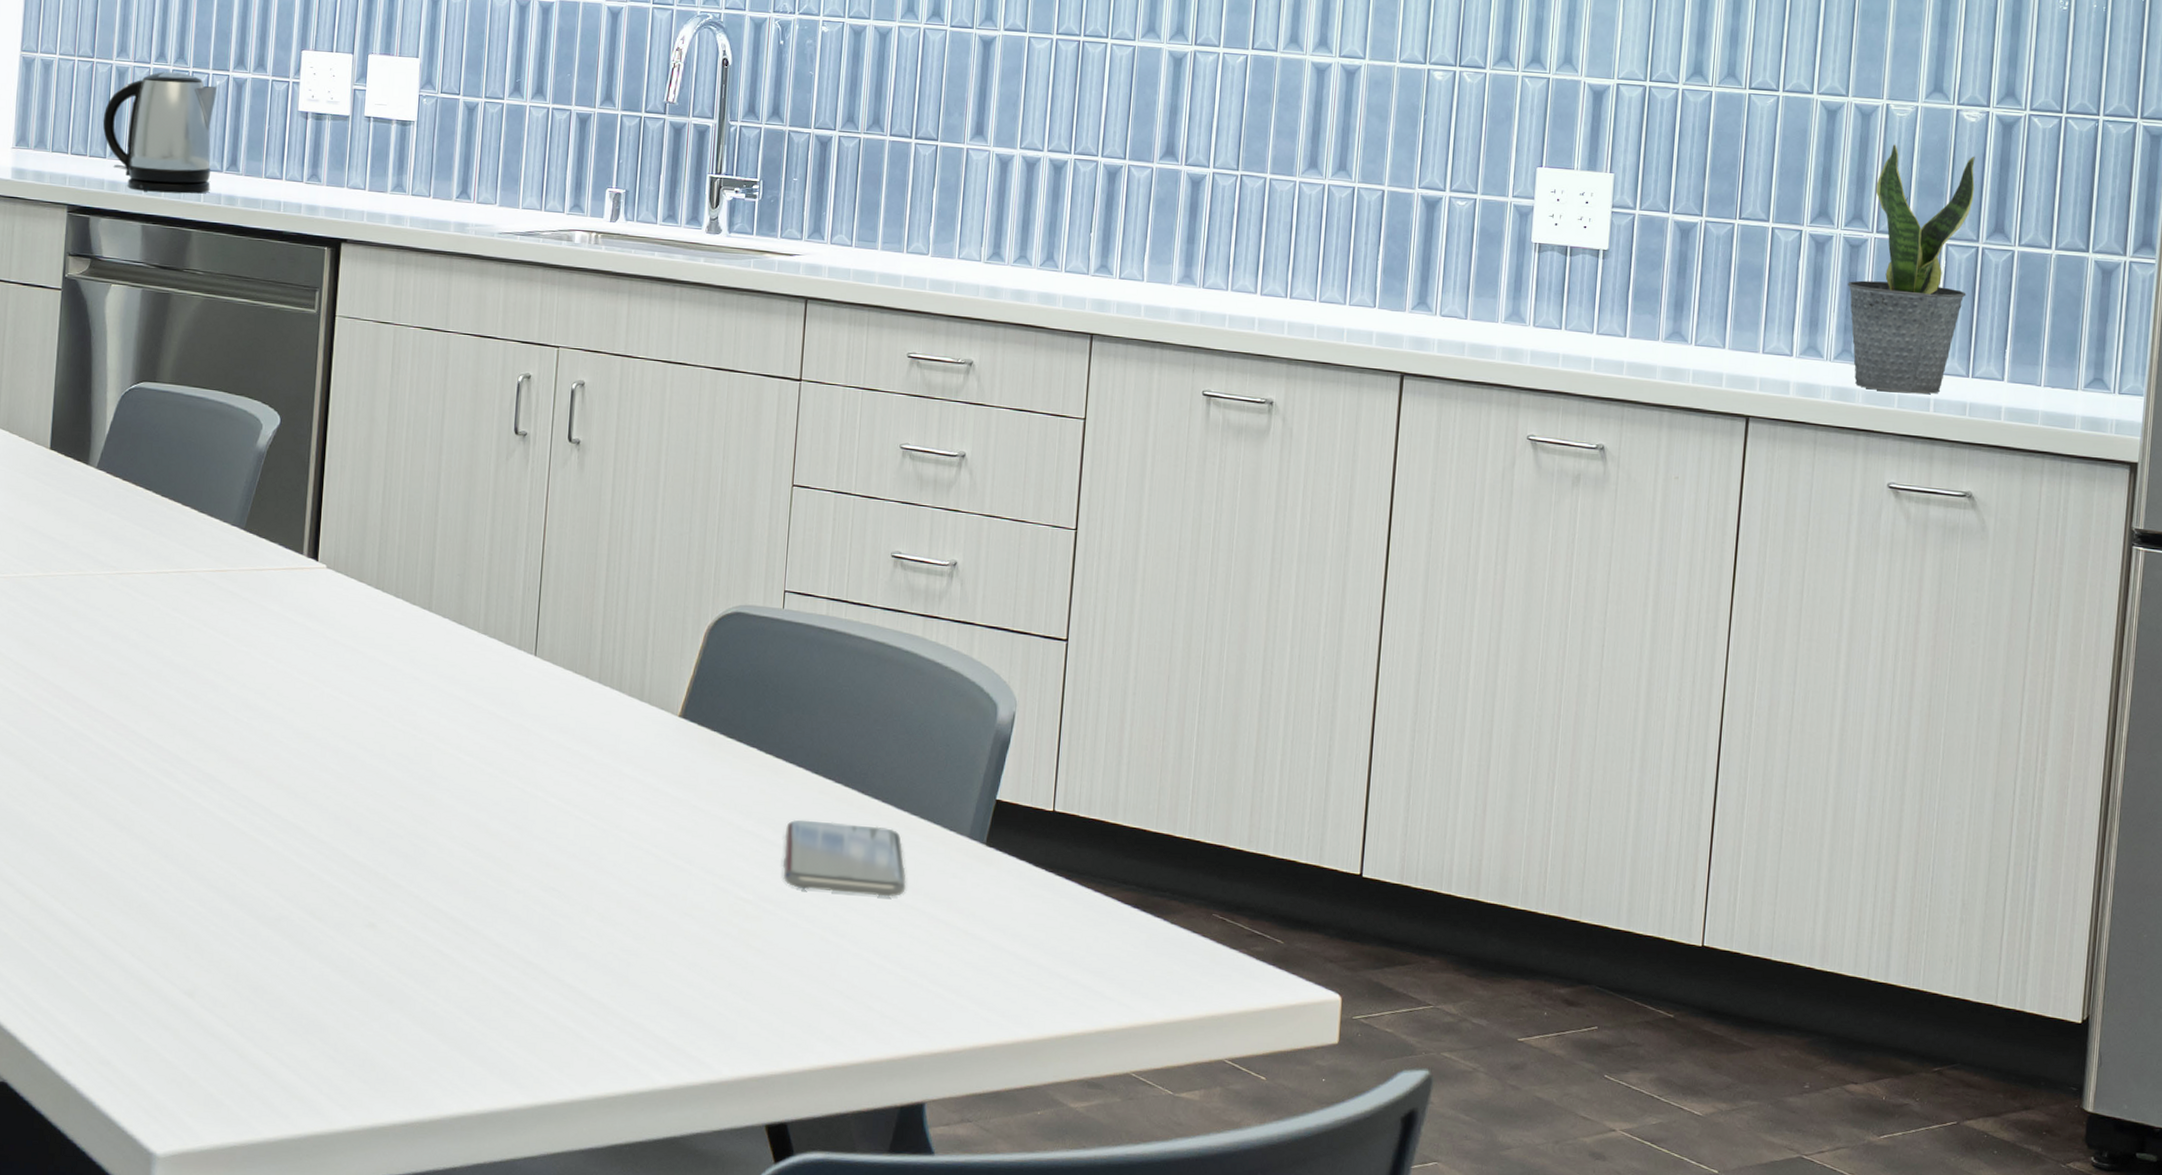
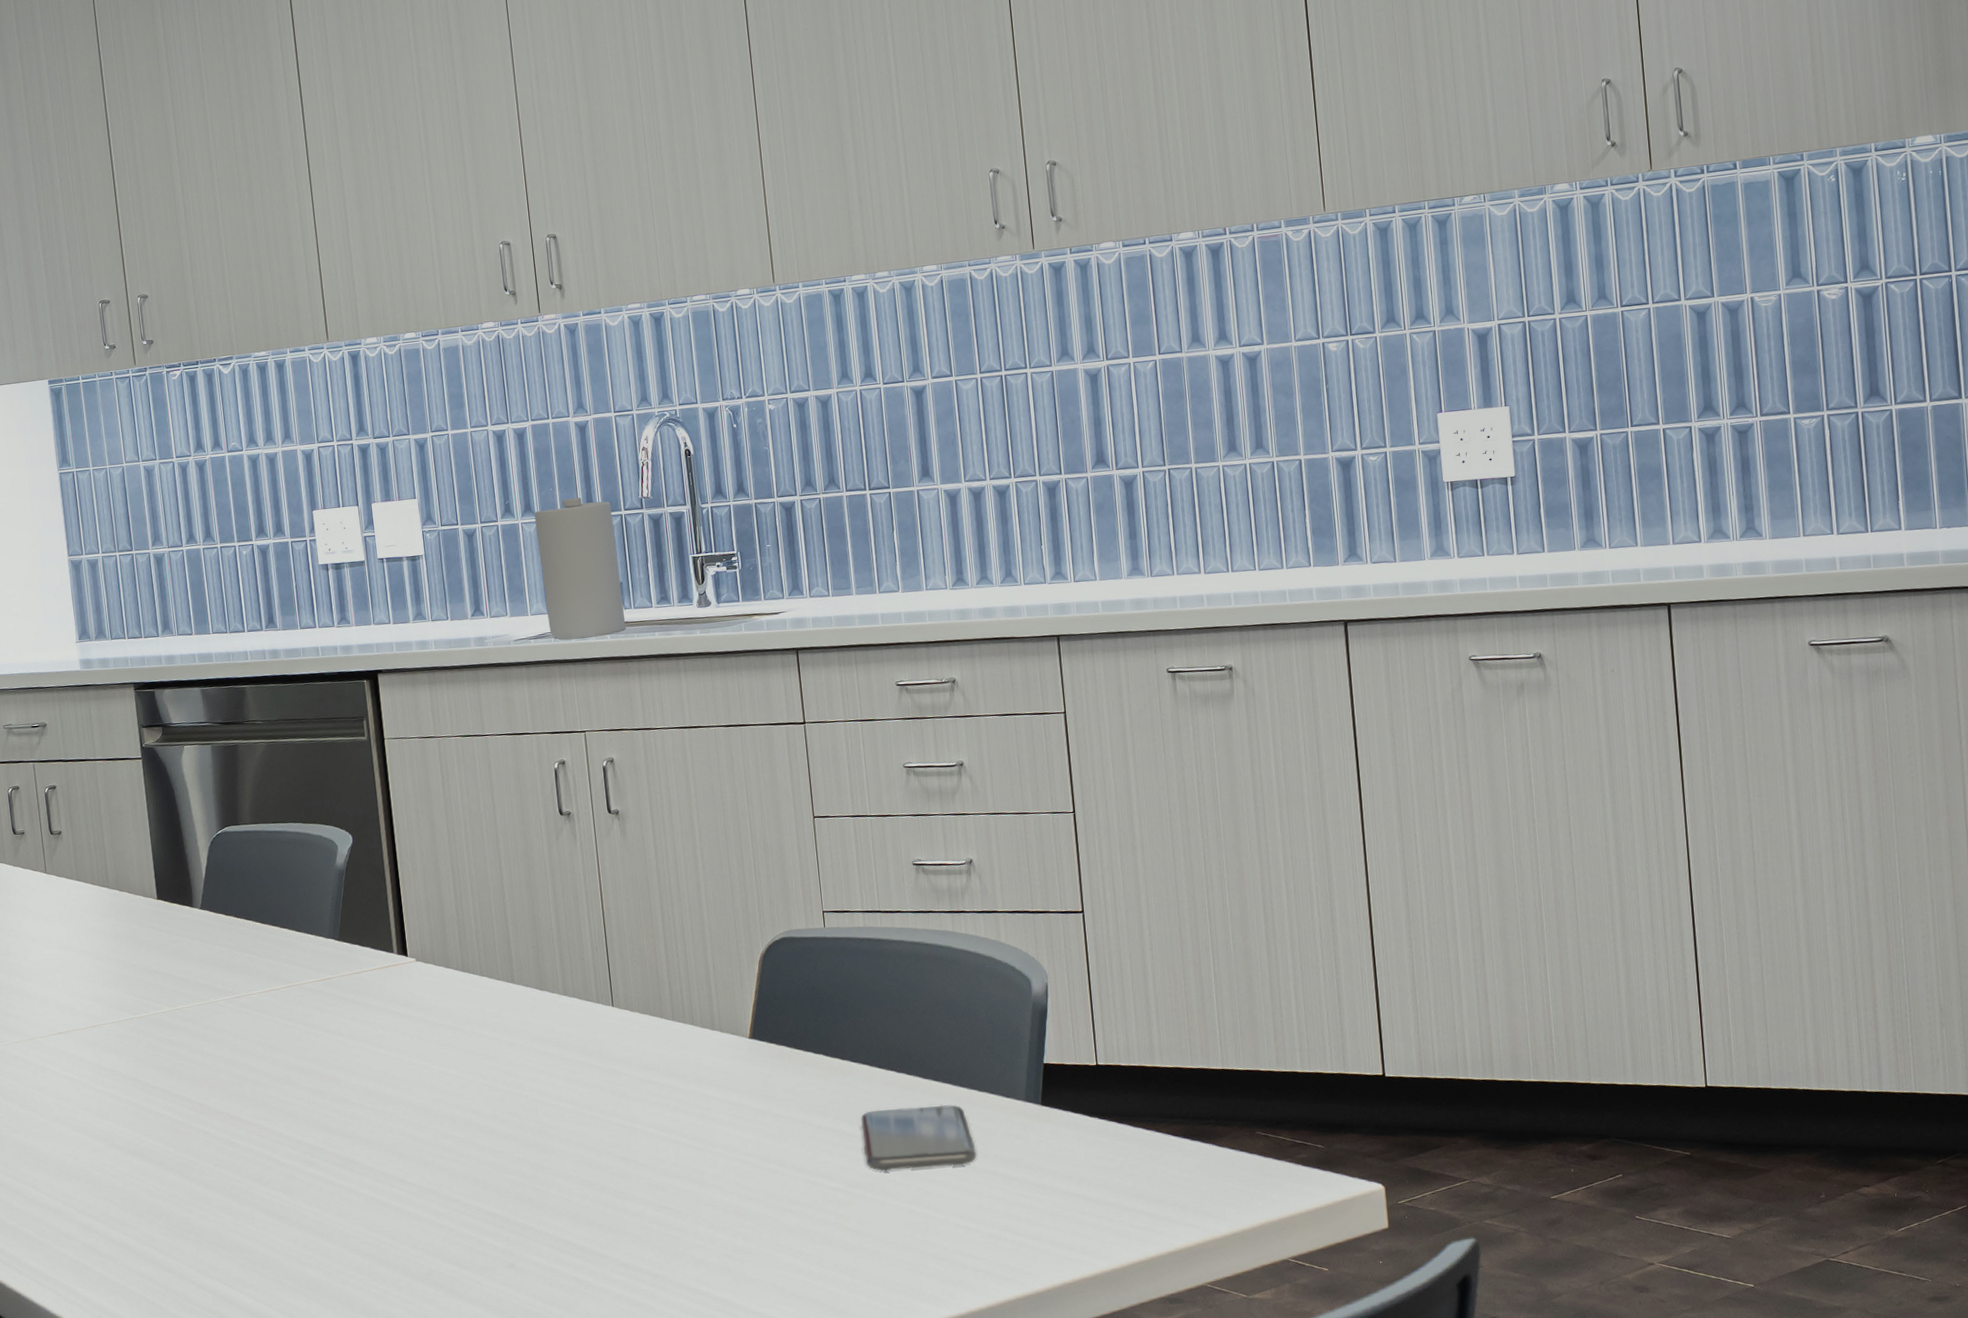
kettle: present [103,71,218,194] -> none [150,549,255,661]
paper towel holder: none [539,88,631,246] -> present [534,497,625,641]
potted plant: present [1848,143,1975,395] -> none [1741,329,1854,560]

